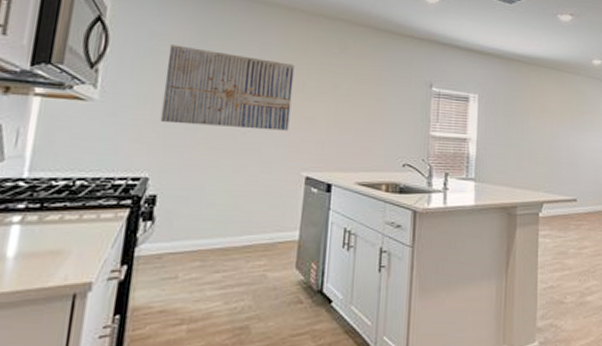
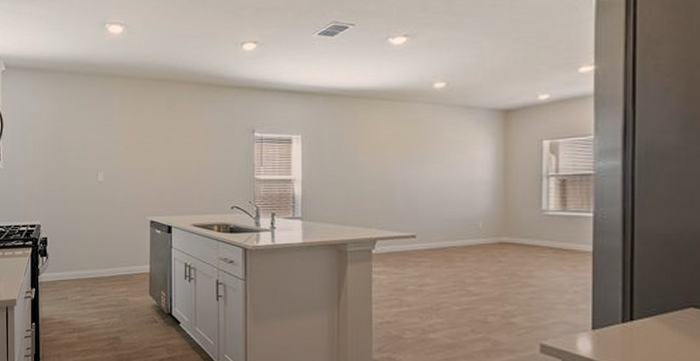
wall art: present [160,45,295,131] -> none [42,120,134,183]

